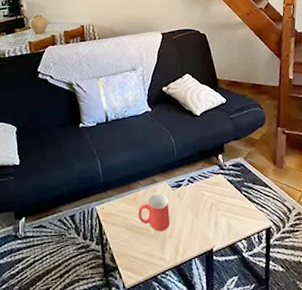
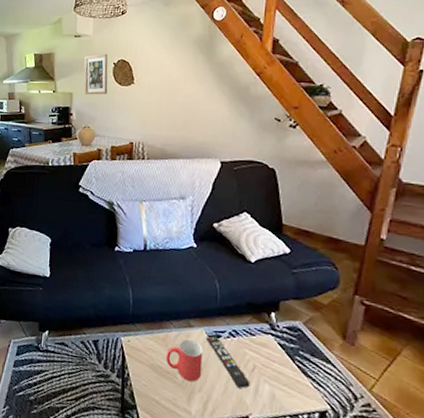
remote control: none [170,185,211,227] -> present [206,335,250,389]

